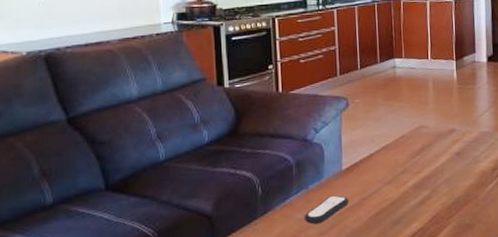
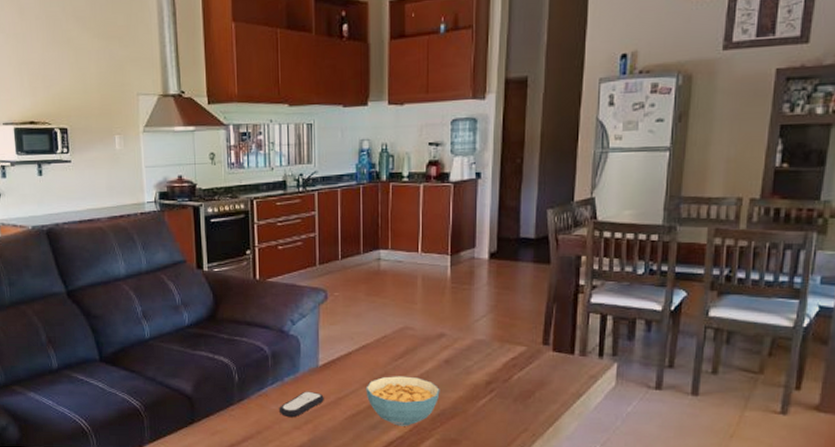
cereal bowl: none [387,170,454,219] -> present [366,376,440,426]

